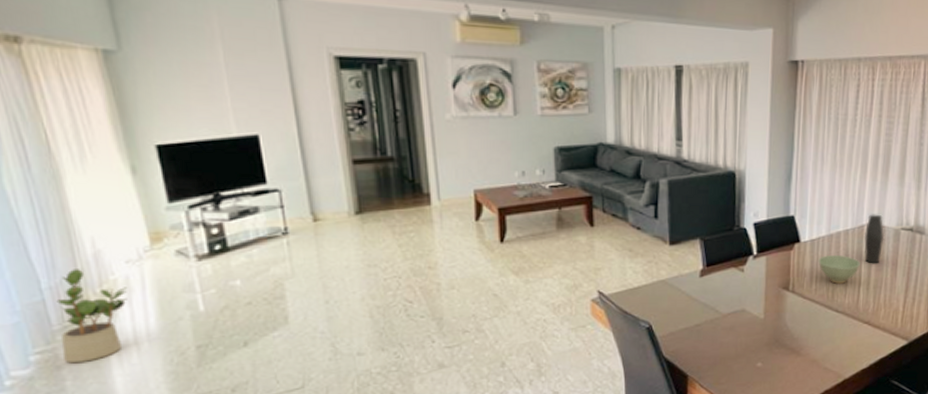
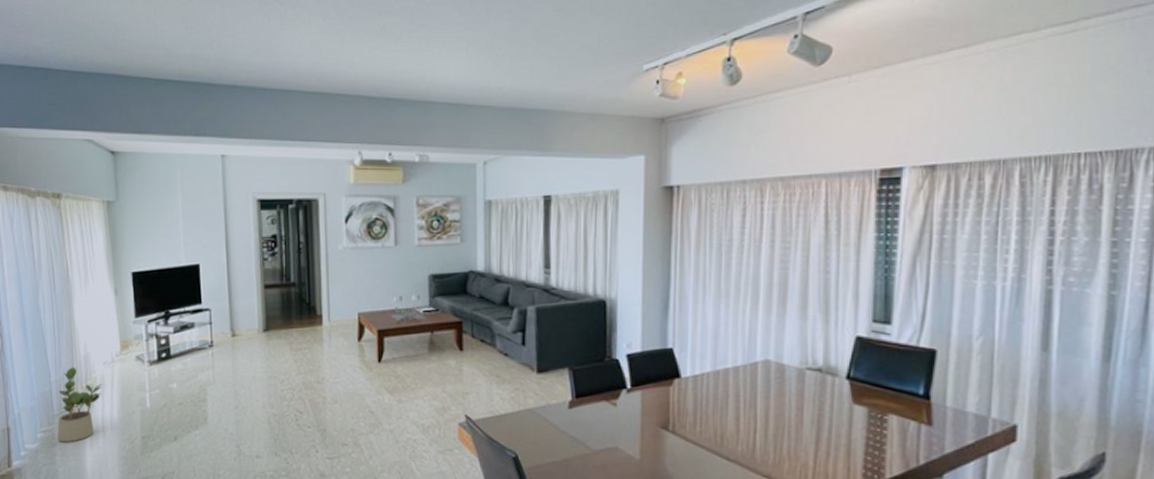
bowl: present [818,255,861,284] -> none [702,394,755,428]
vase: present [864,214,885,264] -> none [758,350,785,408]

